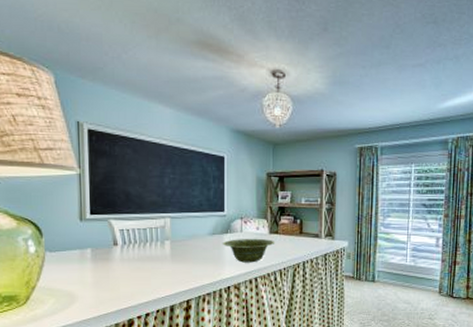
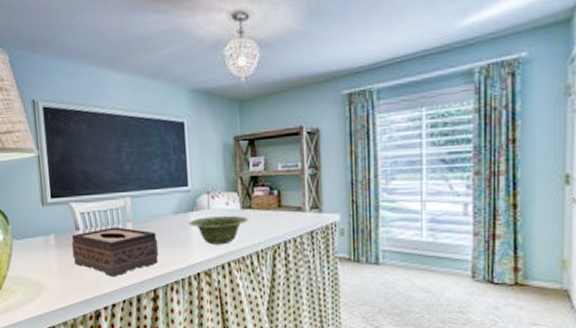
tissue box: none [109,244,194,289] -> present [72,227,159,277]

